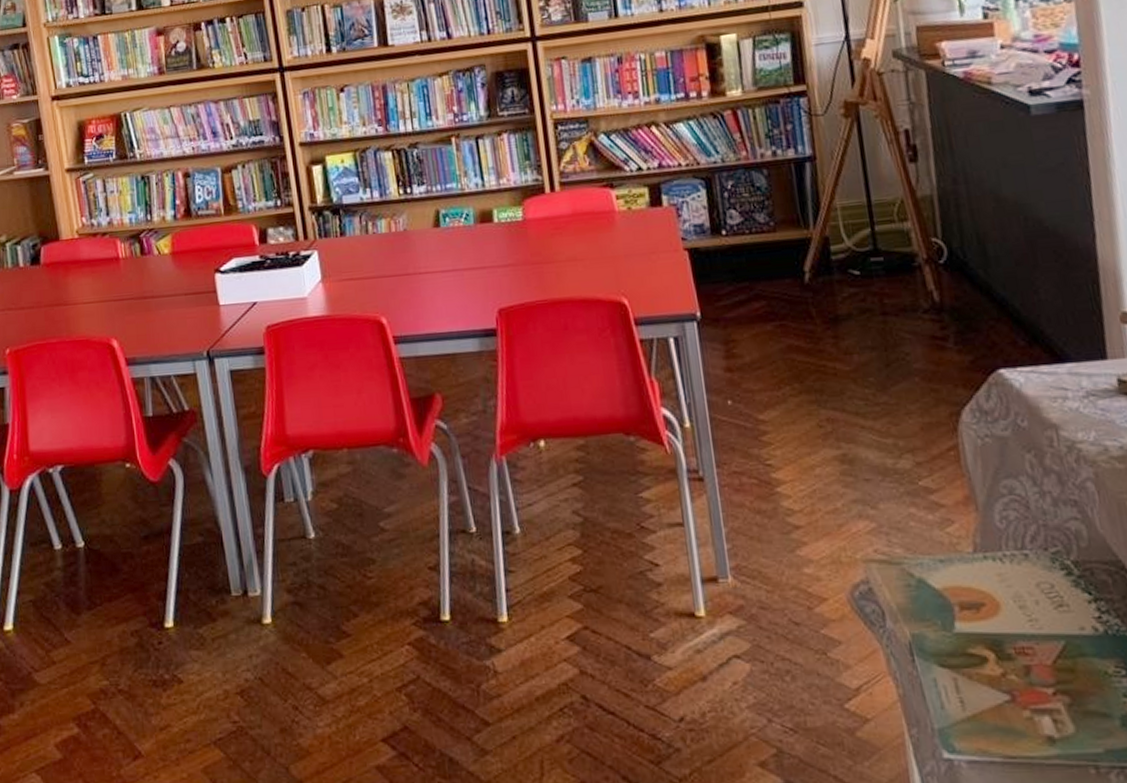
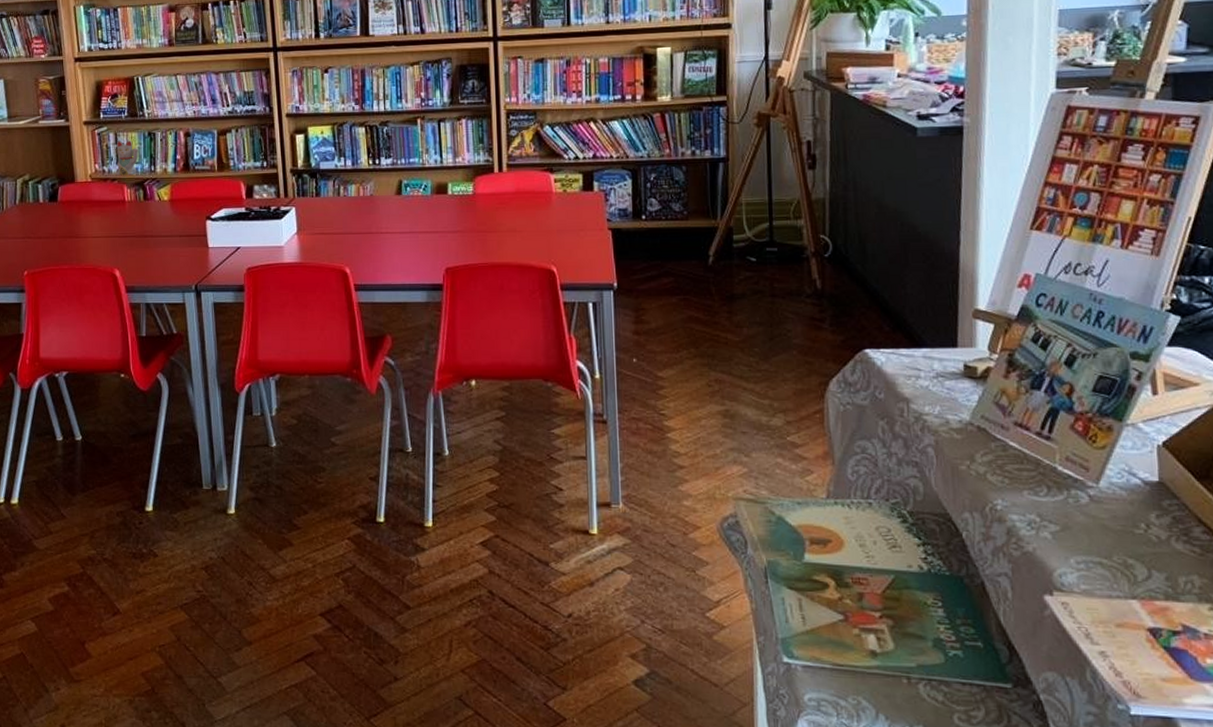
decorative figurine: none [106,187,132,229] -> present [115,140,139,176]

